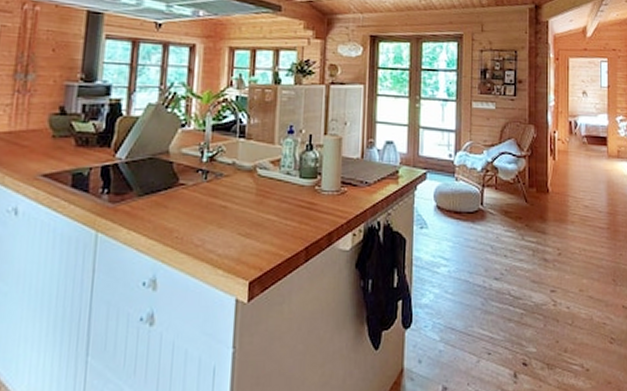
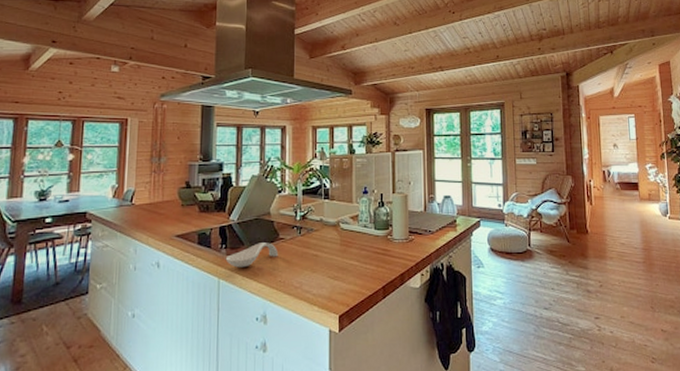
spoon rest: none [106,188,177,219] -> present [225,242,279,268]

